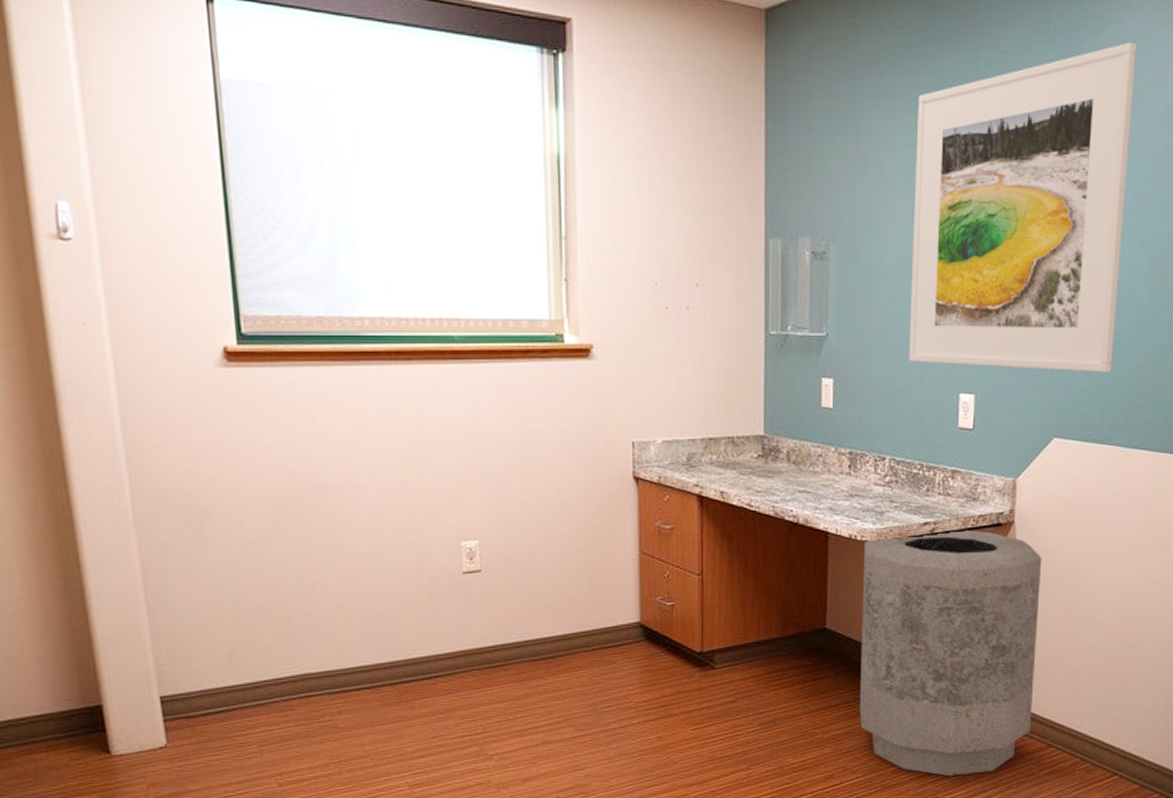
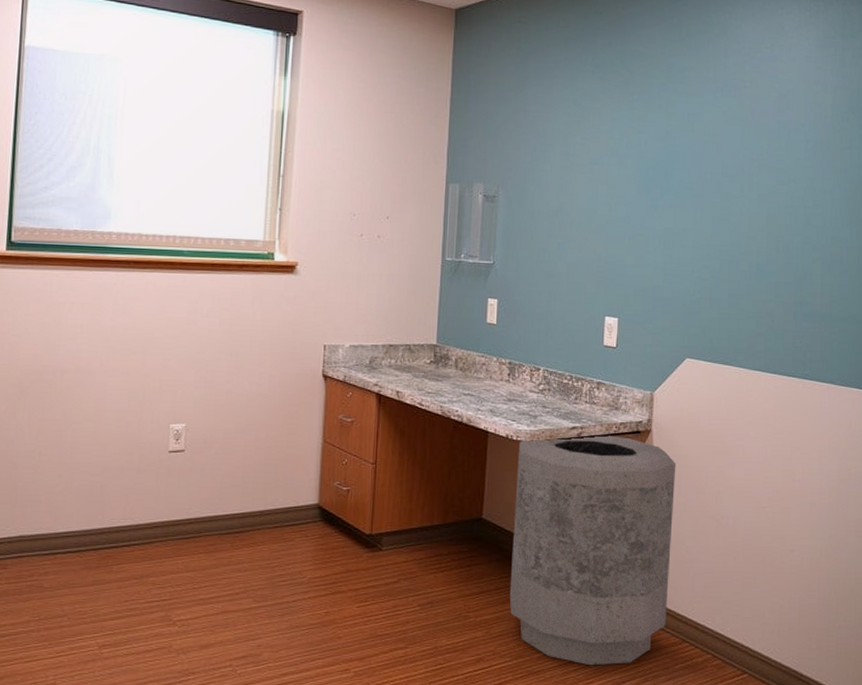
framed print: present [909,42,1137,373] -> none [563,43,752,305]

